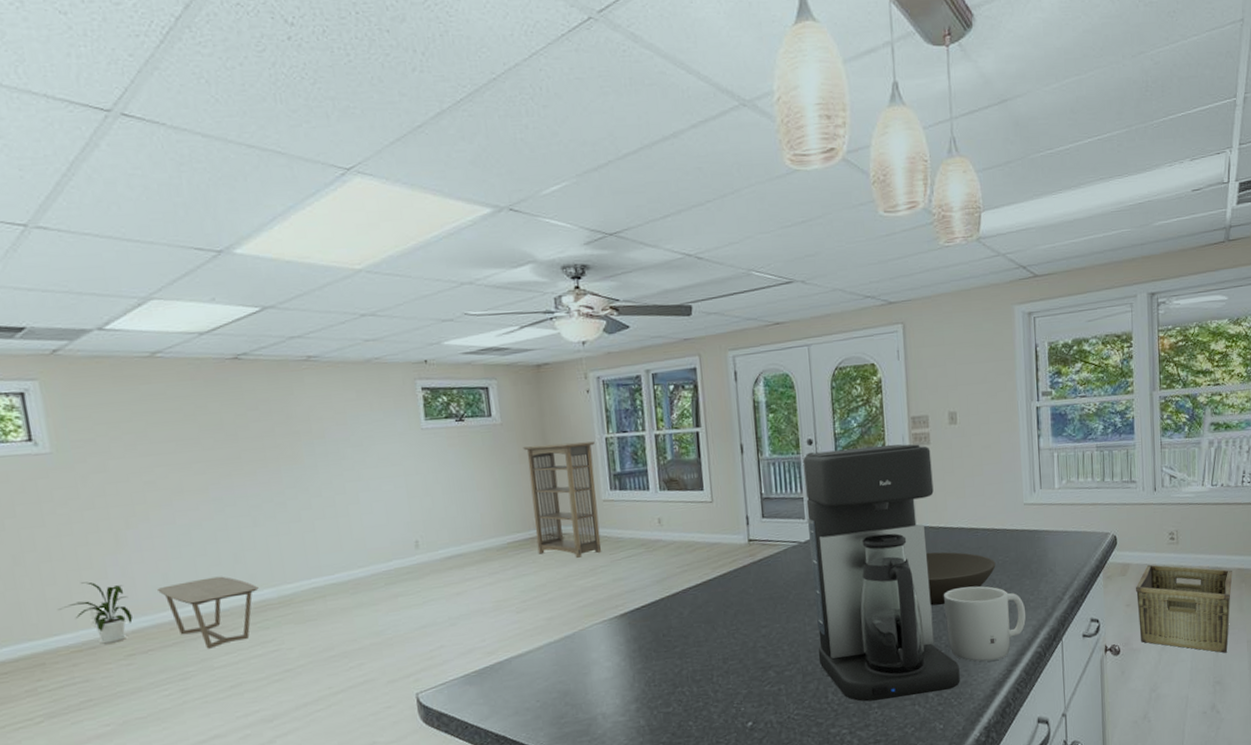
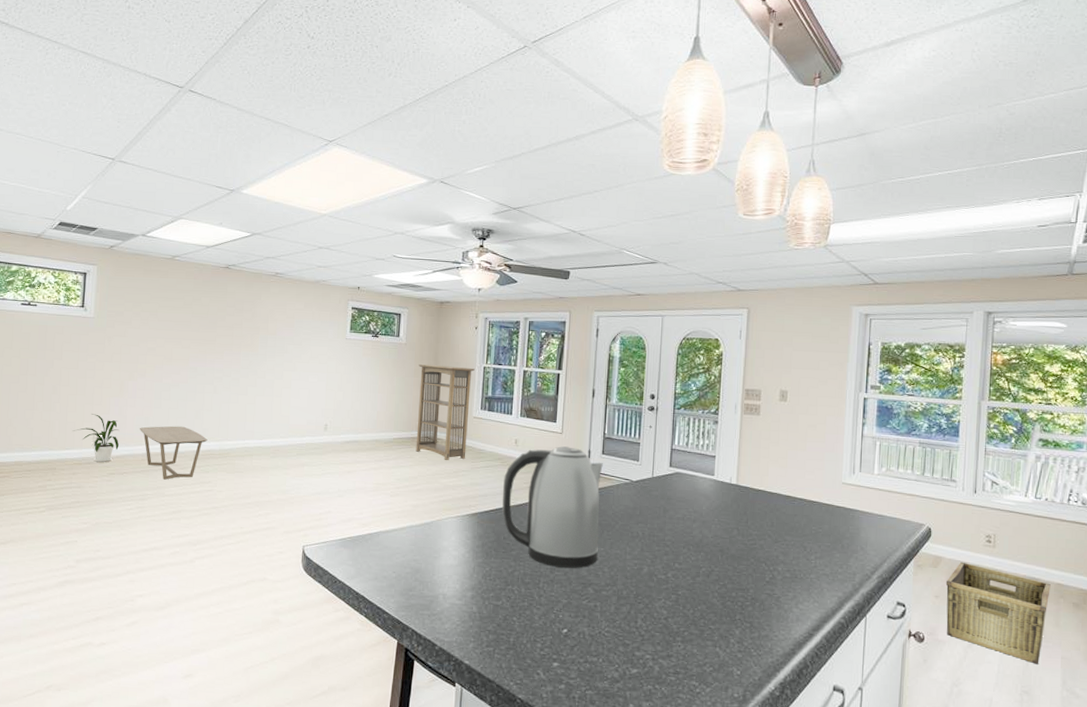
kettle: none [651,516,775,656] -> present [502,446,603,568]
coffee maker: present [802,444,960,702] -> none [634,406,762,640]
bowl: present [925,551,996,606] -> none [742,510,809,560]
mug: present [943,586,1026,662] -> none [755,548,833,622]

